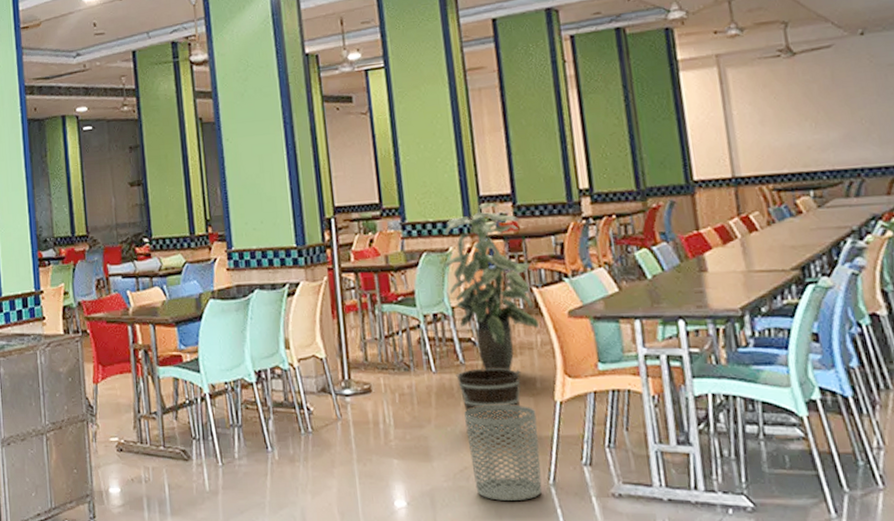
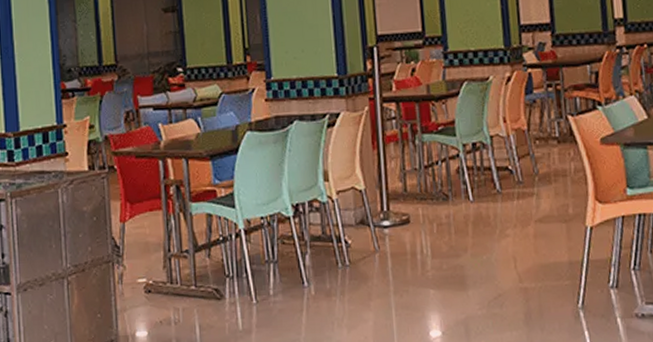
indoor plant: present [444,202,540,371] -> none [484,31,574,198]
bucket: present [455,368,521,434] -> none [491,195,555,261]
waste bin: present [464,404,542,501] -> none [500,231,572,326]

